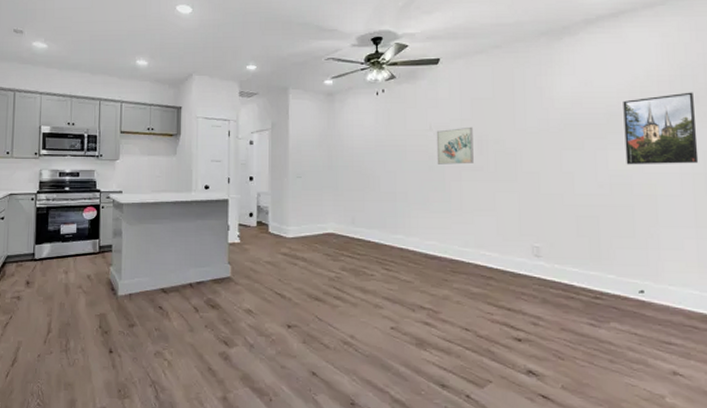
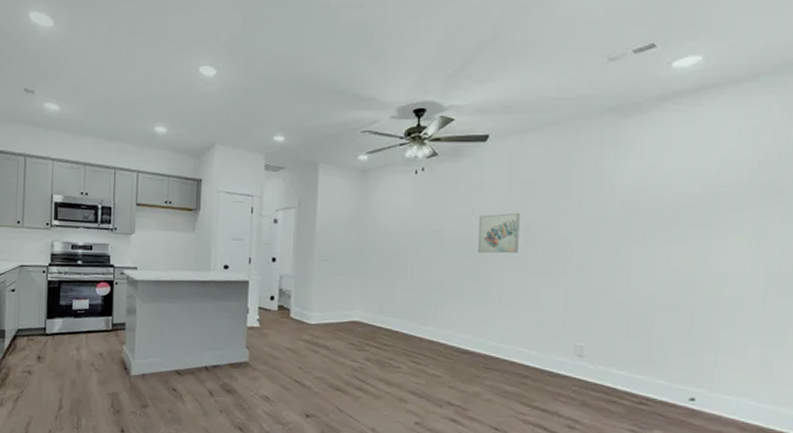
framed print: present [623,92,699,165] -> none [690,182,777,264]

